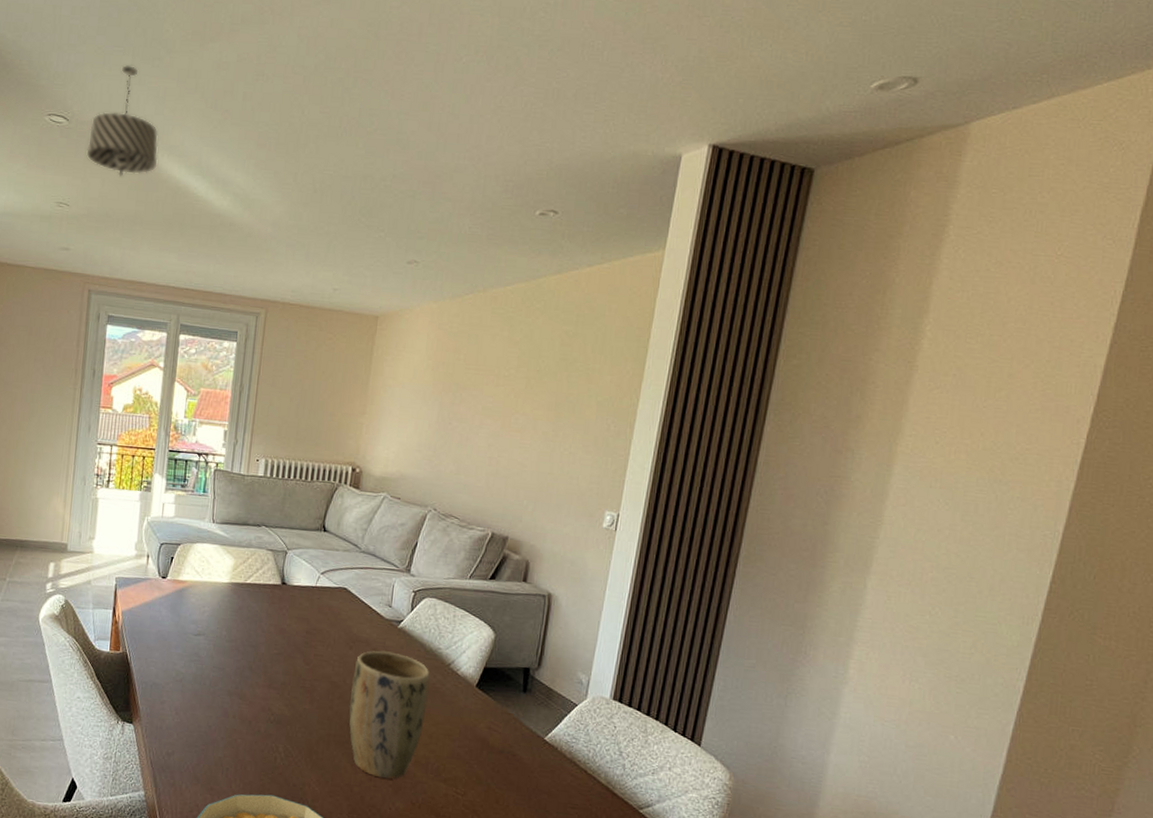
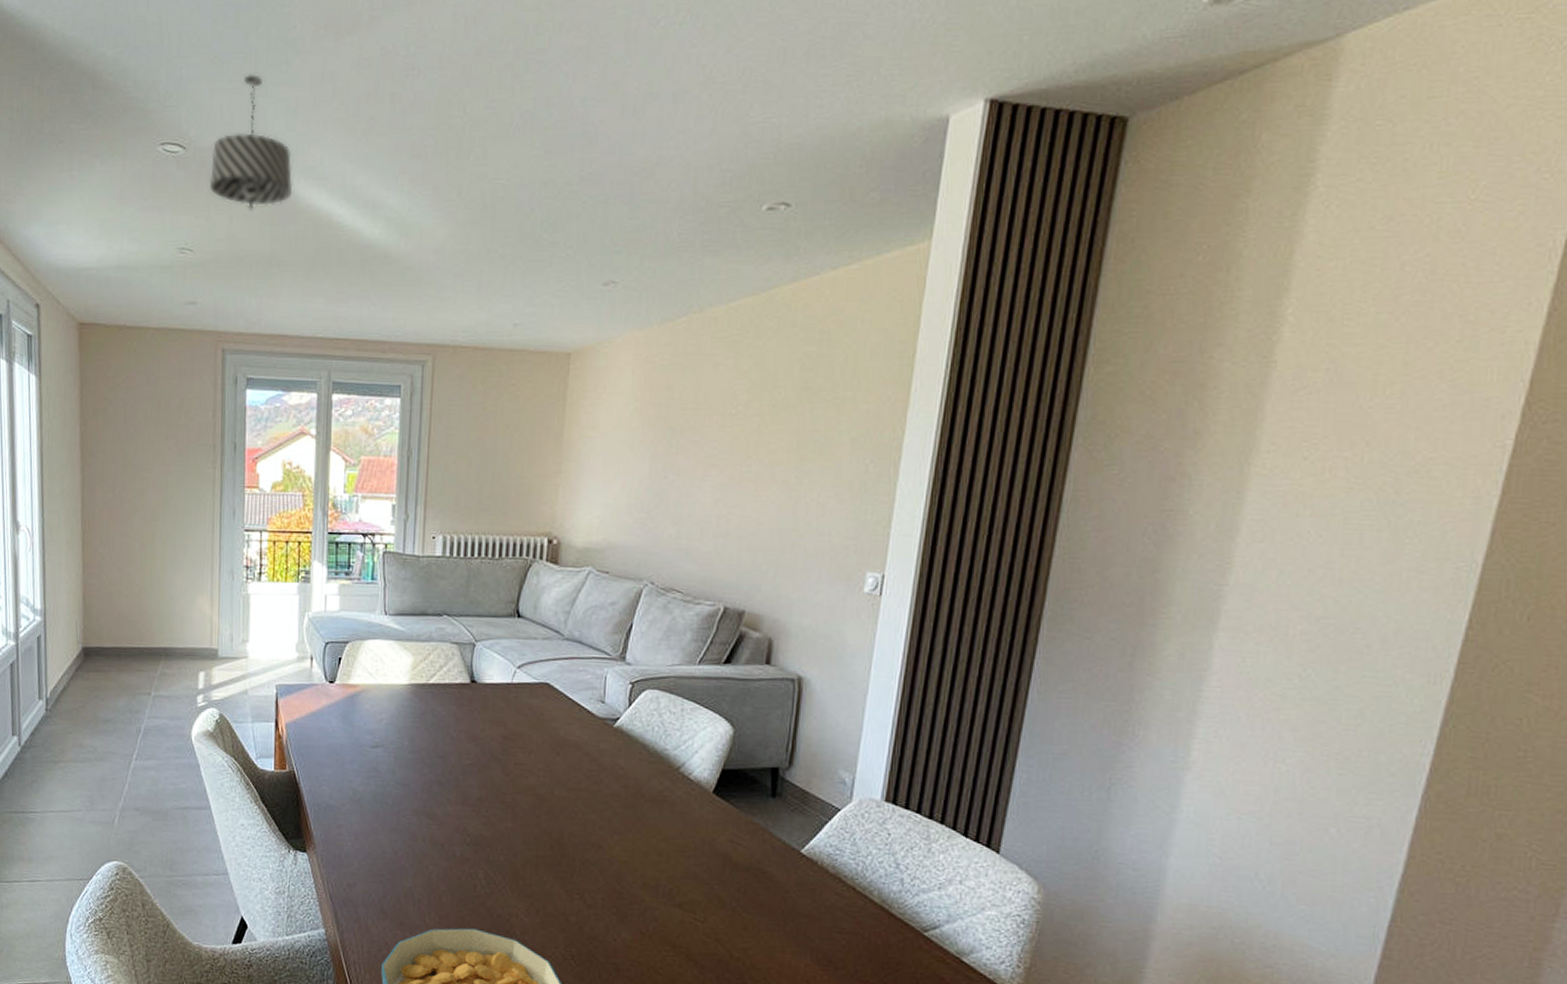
plant pot: present [349,650,430,779] -> none [559,755,656,906]

